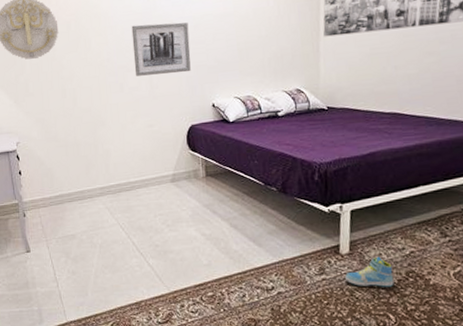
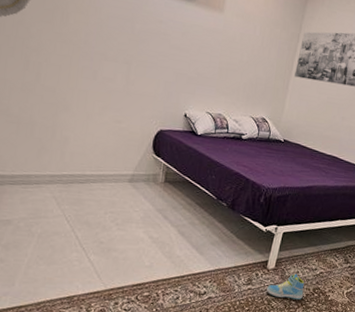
wall art: present [131,22,191,76] -> none [112,13,177,77]

